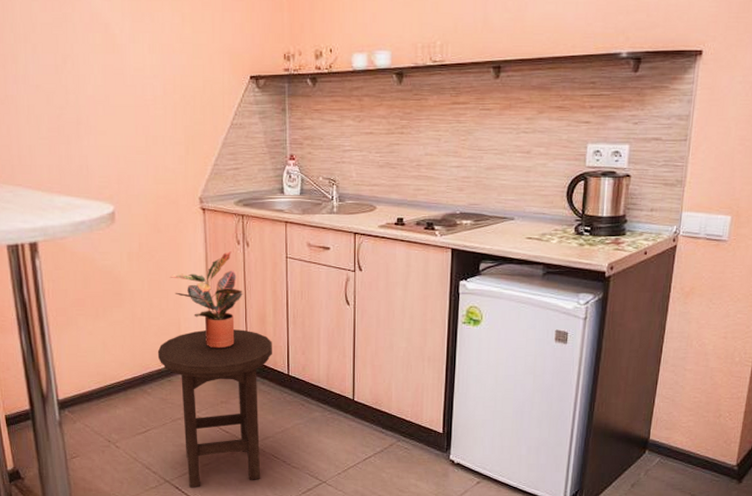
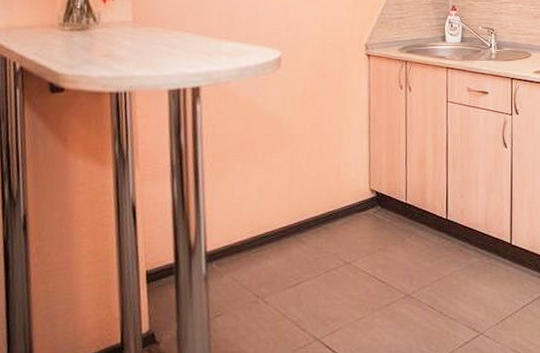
stool: present [157,329,272,488] -> none [315,173,431,346]
potted plant: present [169,251,244,349] -> none [332,96,405,193]

